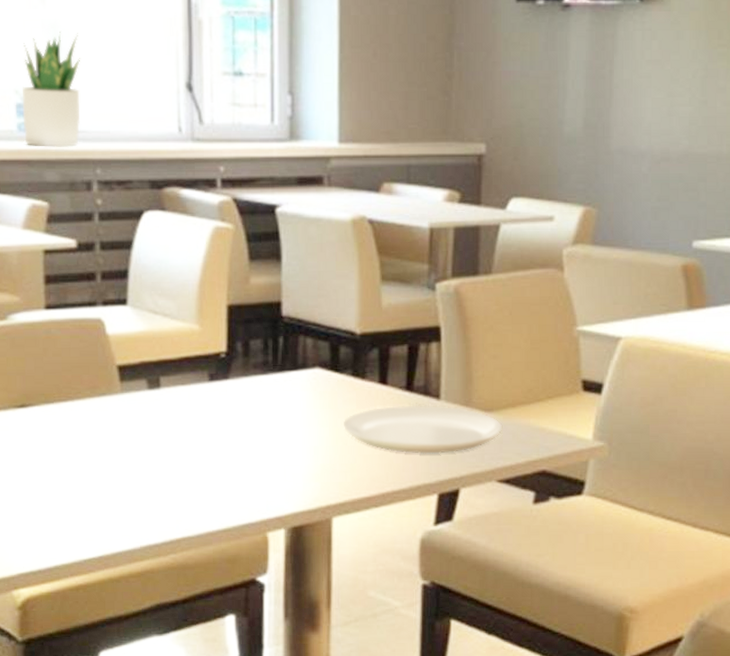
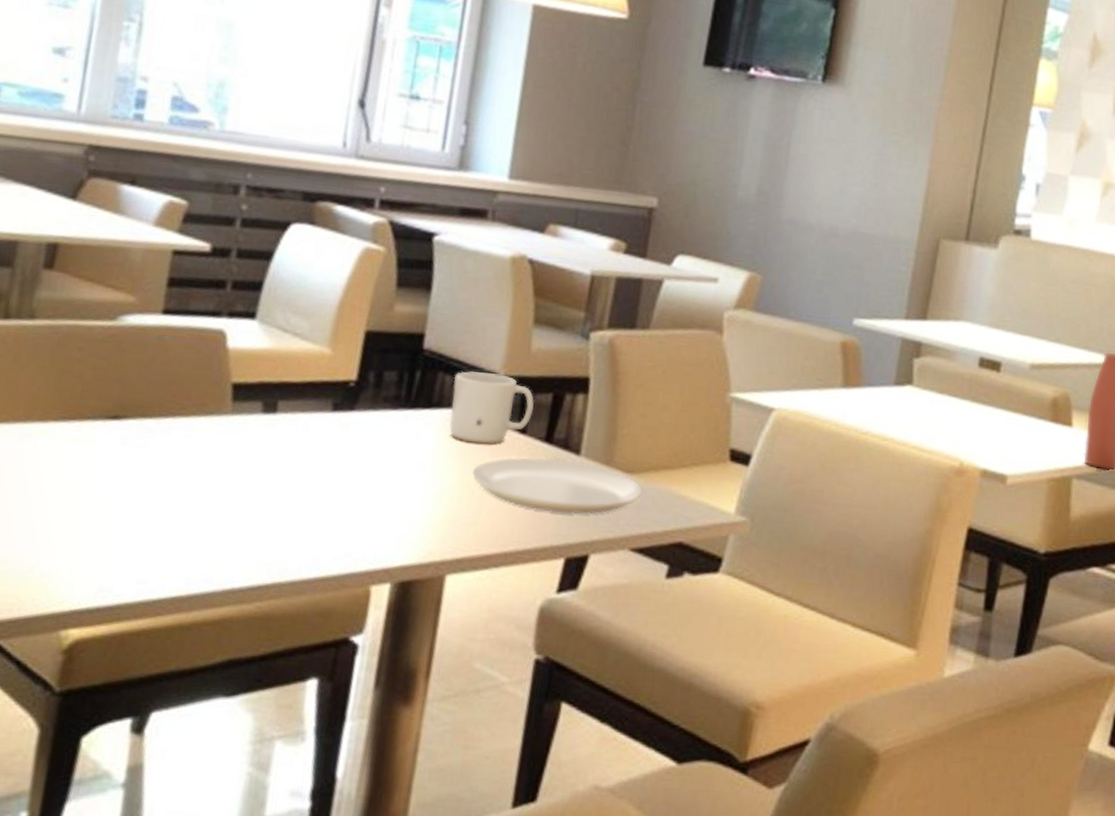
planter: present [21,32,81,148] -> none [174,31,253,148]
mug: none [314,332,391,398] -> present [449,371,534,444]

